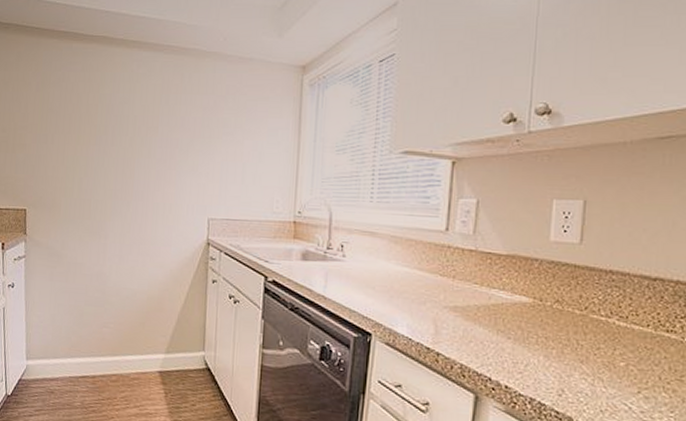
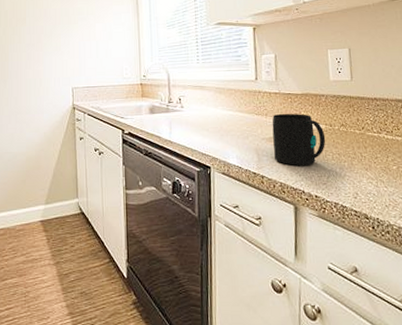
mug: none [457,277,531,347] -> present [272,113,326,165]

